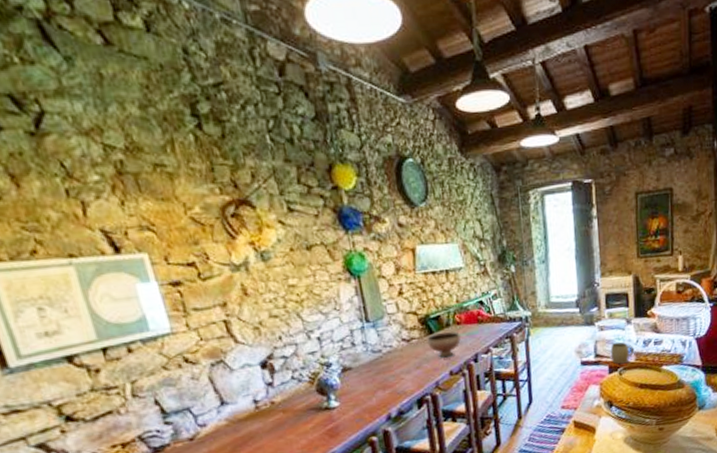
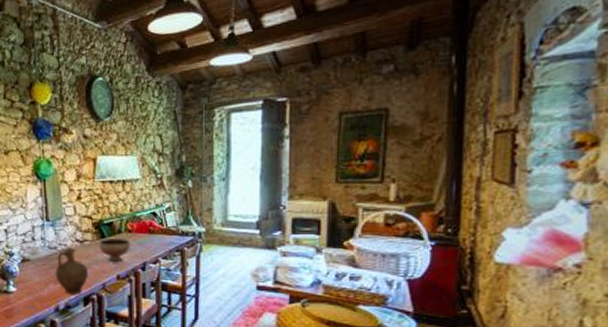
jug: none [382,348,421,400] -> present [55,248,89,295]
mug: present [610,341,634,365] -> none [293,271,322,296]

